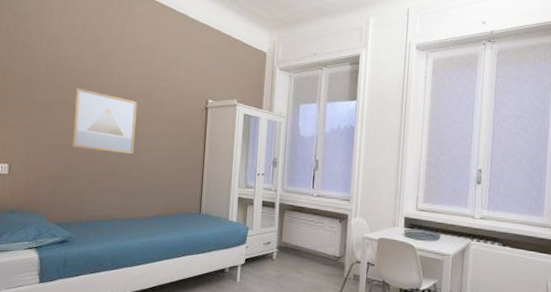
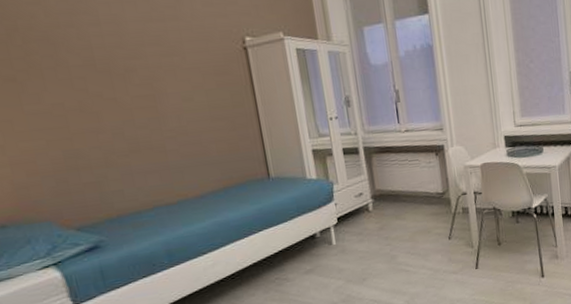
wall art: present [71,87,138,154] -> none [46,45,161,128]

